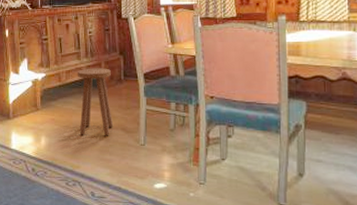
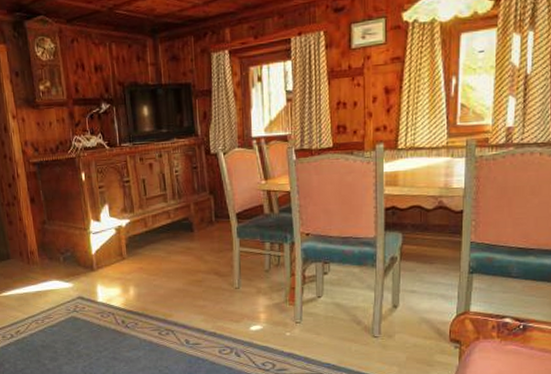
stool: present [77,68,114,136] -> none [164,210,206,283]

